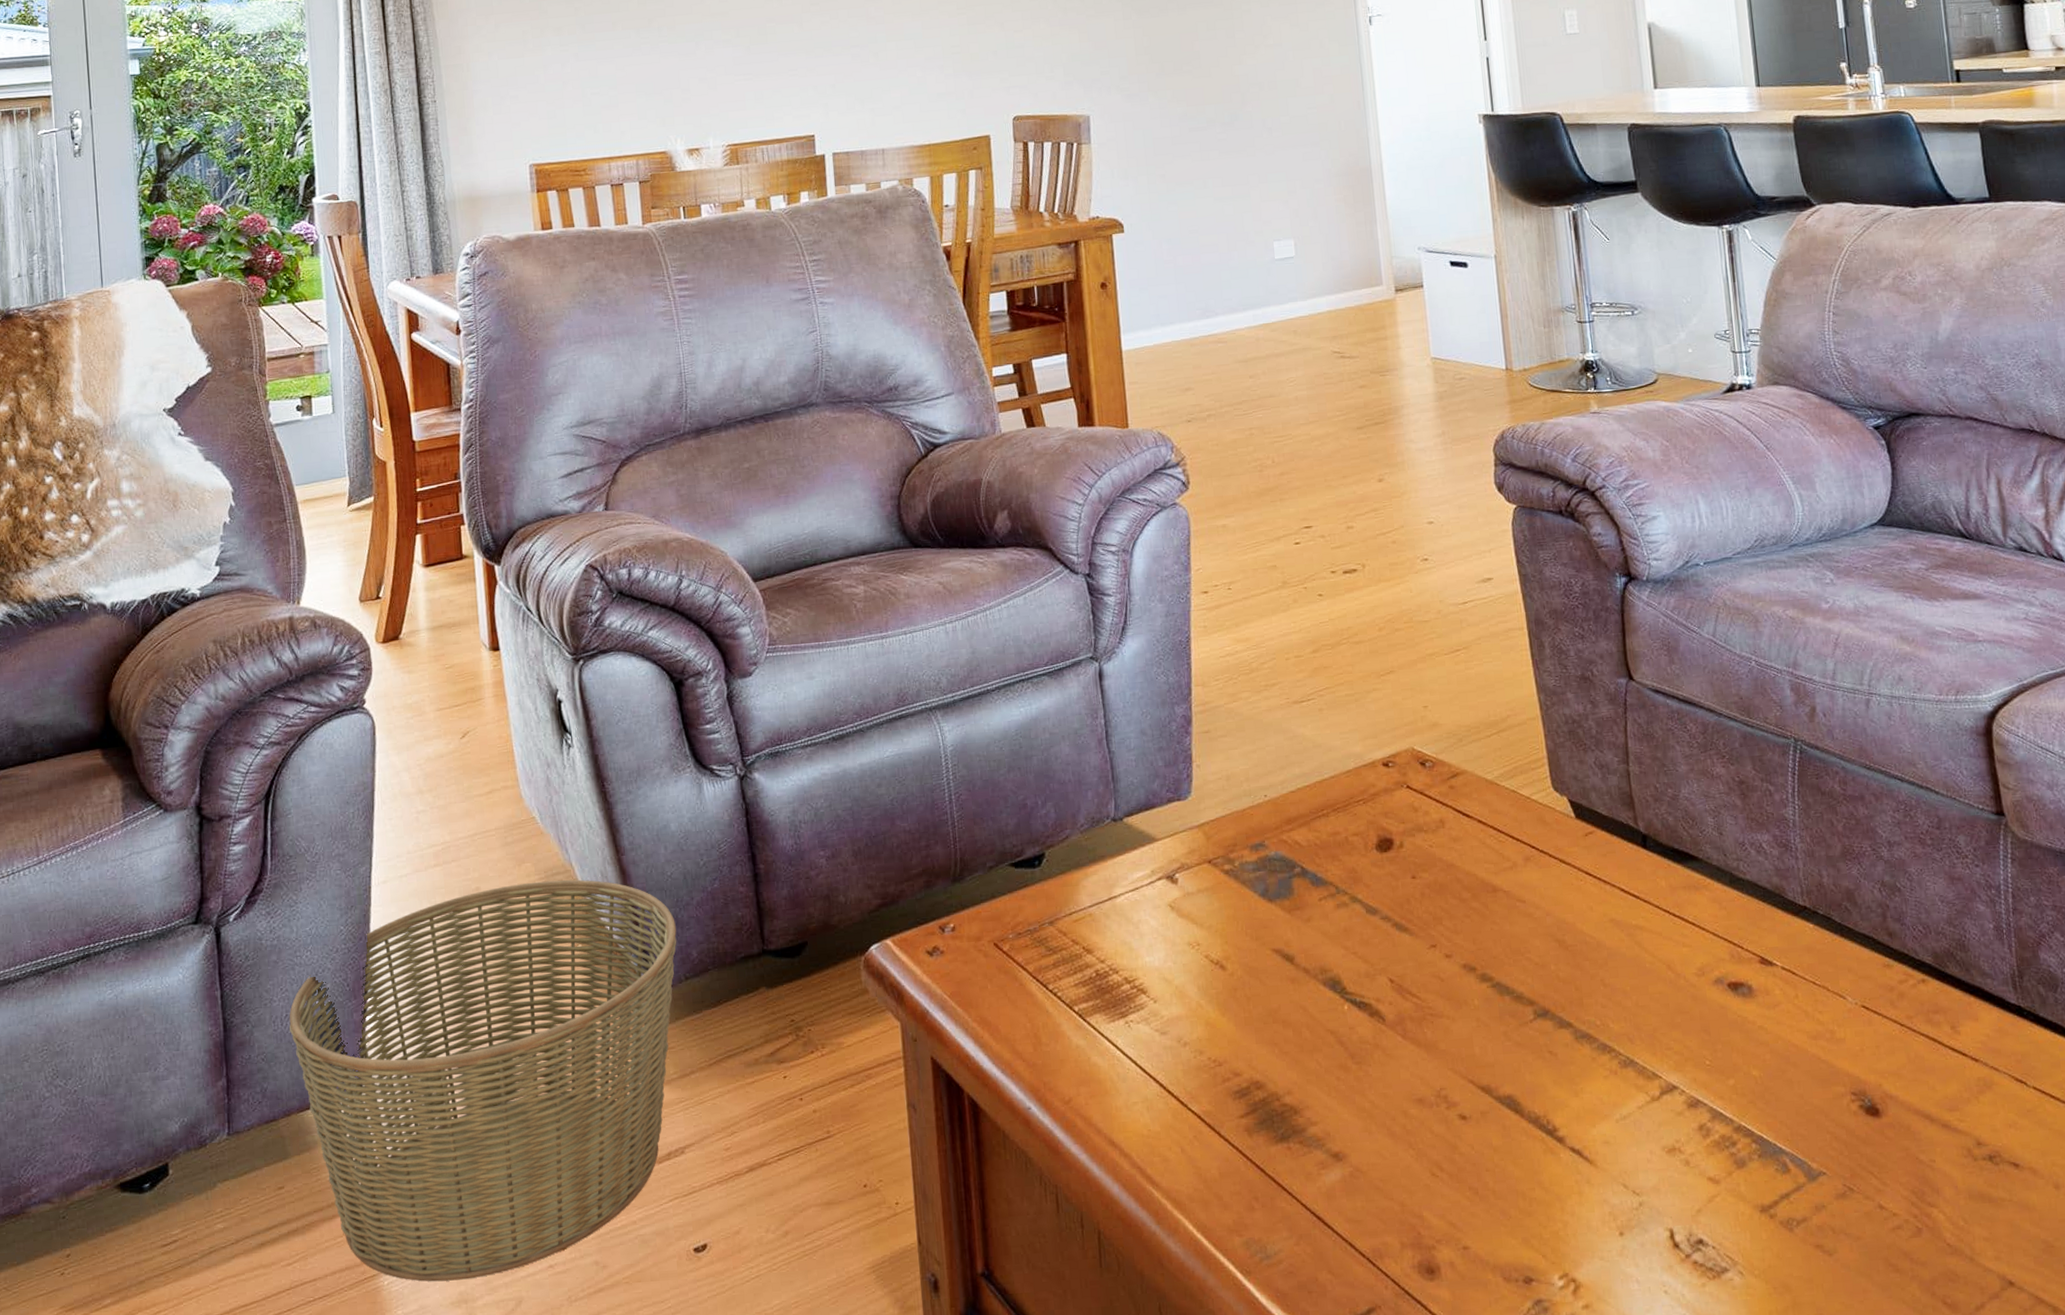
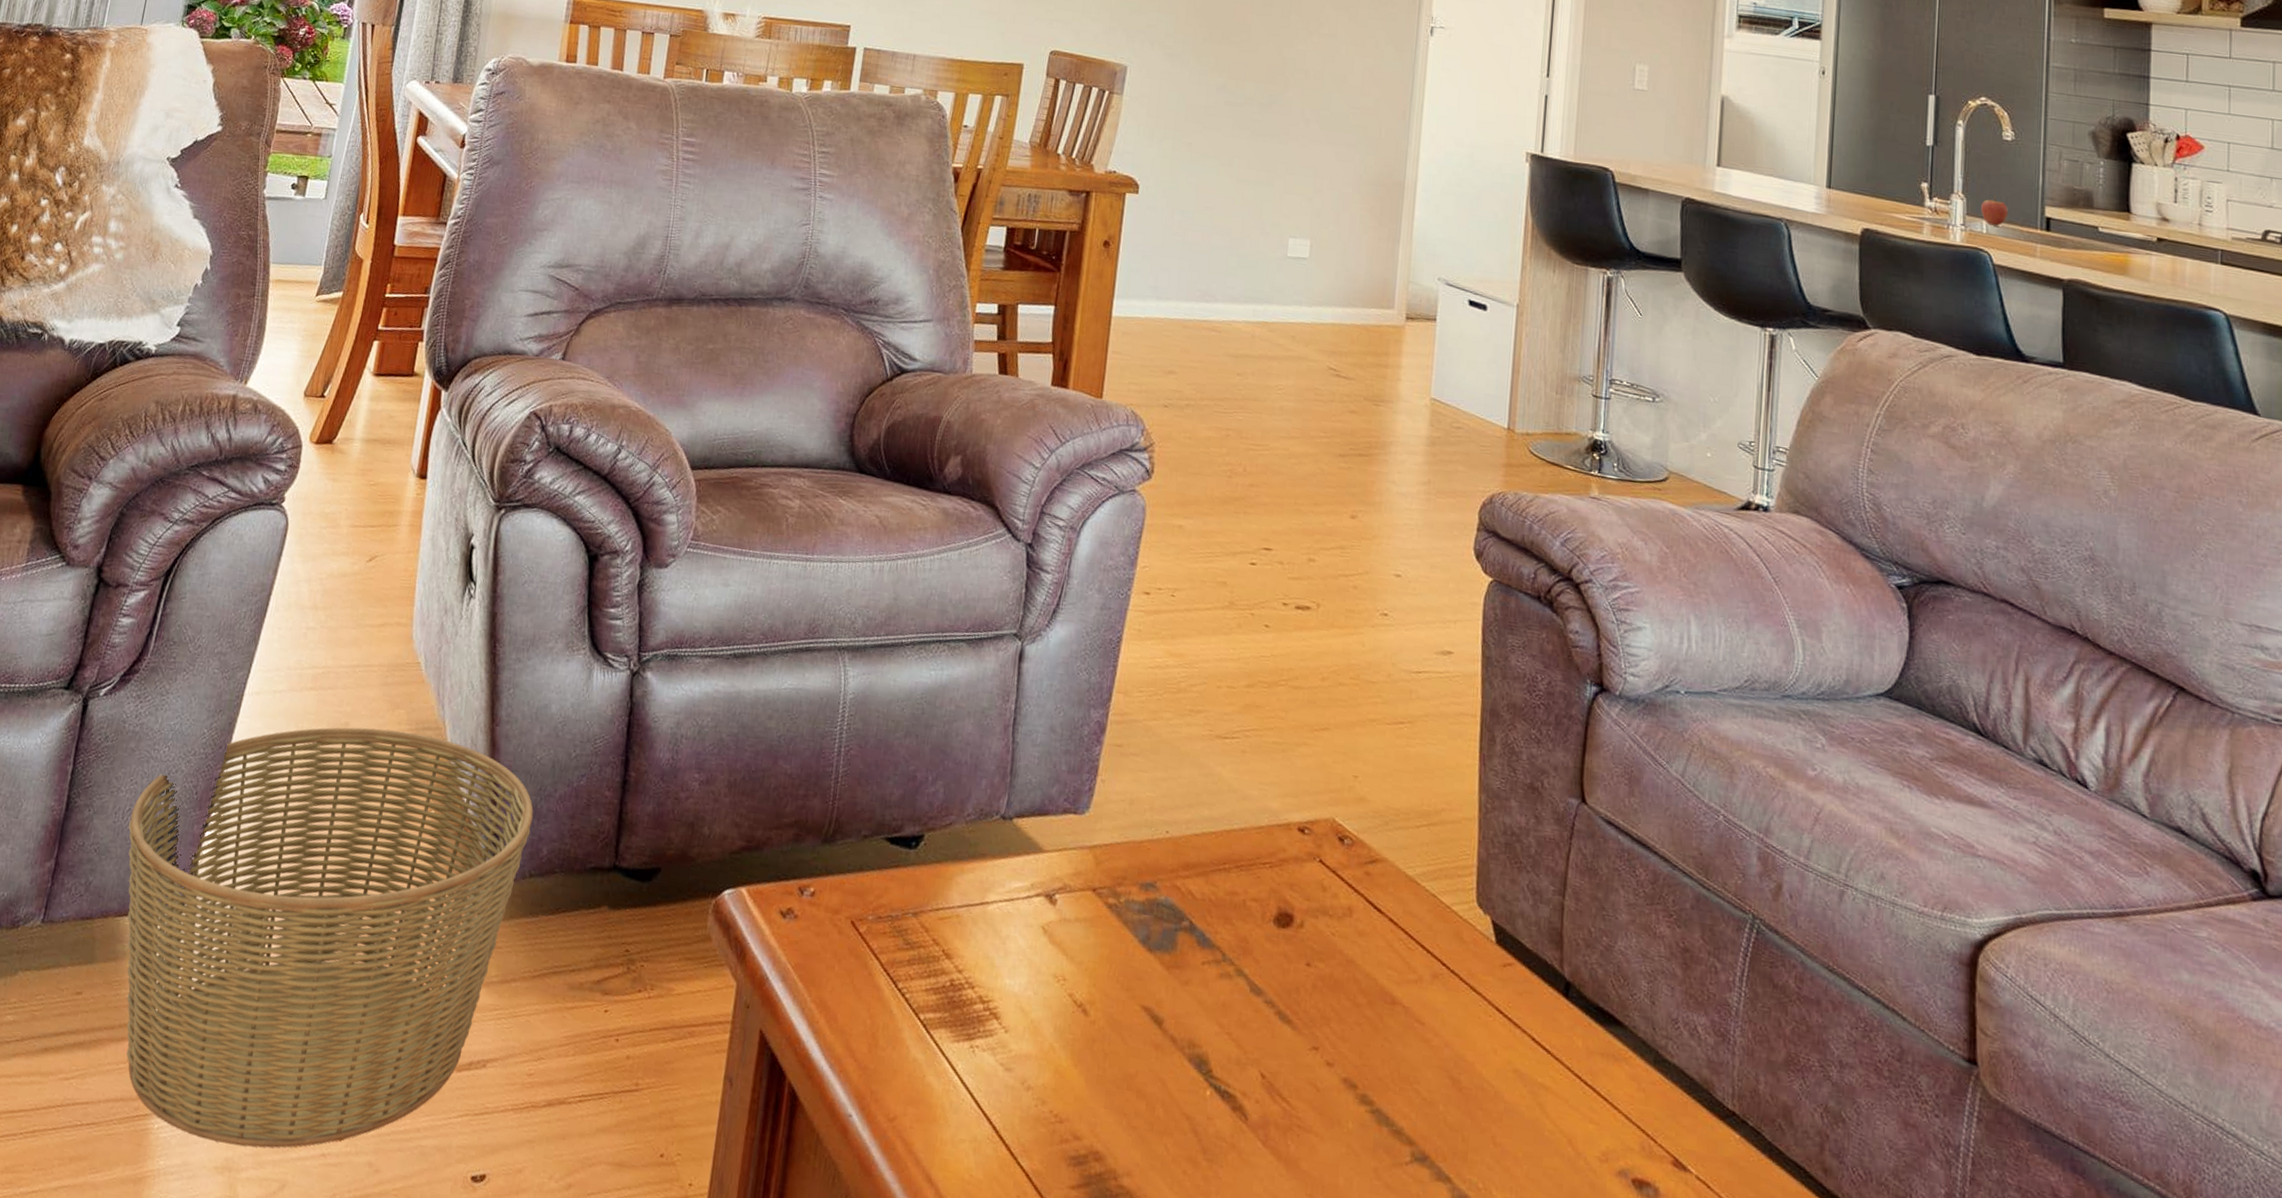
fruit: none [1896,59,1922,88] -> present [1981,194,2009,226]

